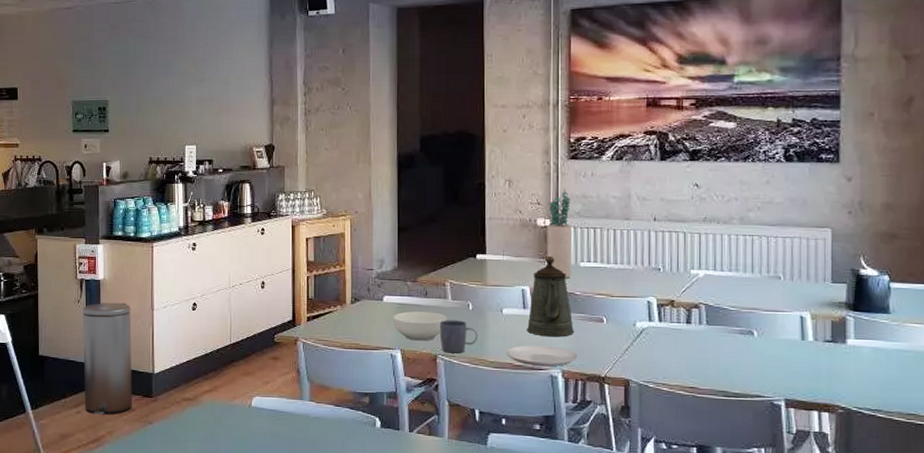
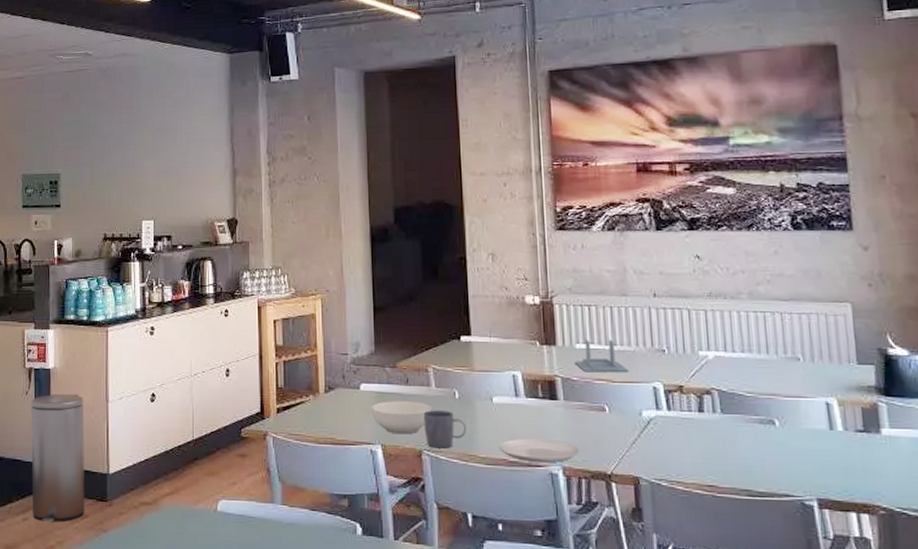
coffee pot: present [527,255,574,337] -> none [521,337,573,429]
vase: present [547,188,572,279] -> none [536,262,567,362]
napkin holder: none [578,259,627,288] -> present [574,340,629,373]

